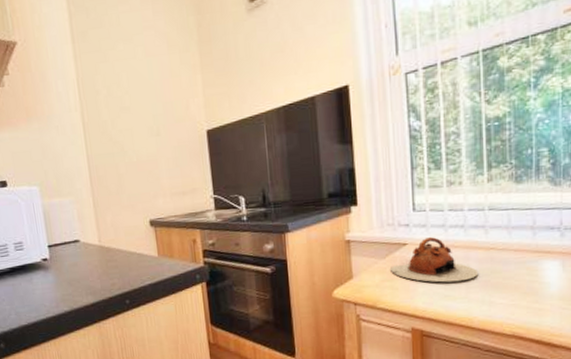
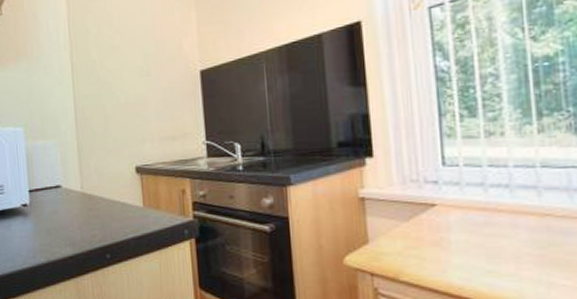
teapot: present [390,237,479,283] -> none [416,198,532,255]

